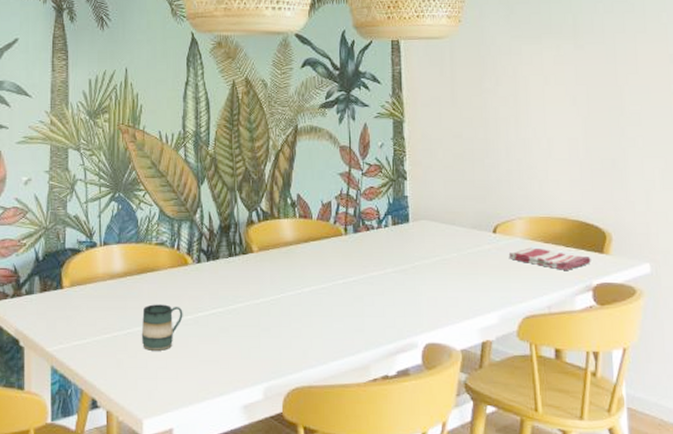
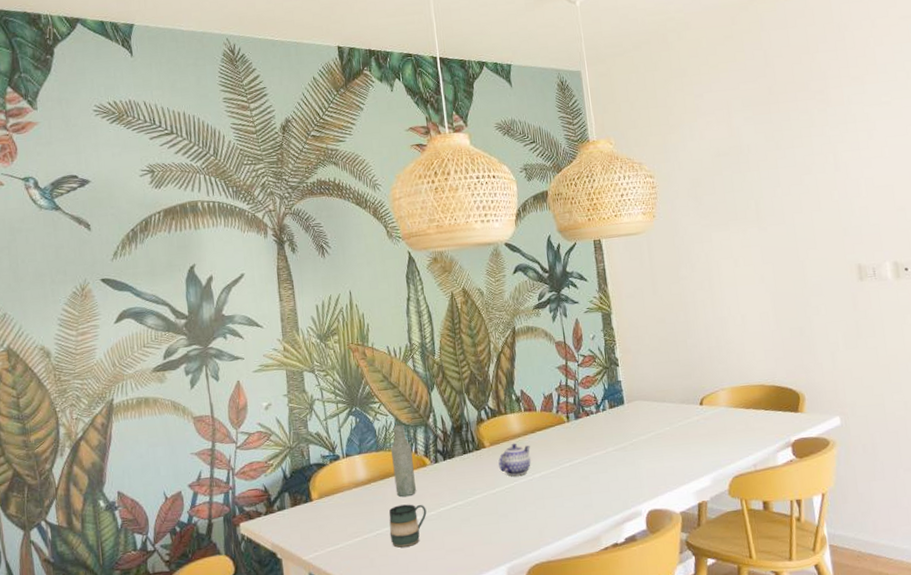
bottle: none [152,215,174,296] -> present [391,423,416,498]
teapot: none [266,251,302,288] -> present [498,443,531,476]
dish towel: present [508,247,591,270] -> none [715,414,788,431]

